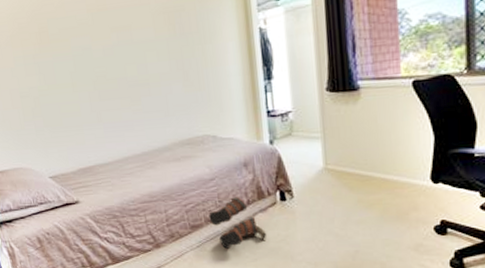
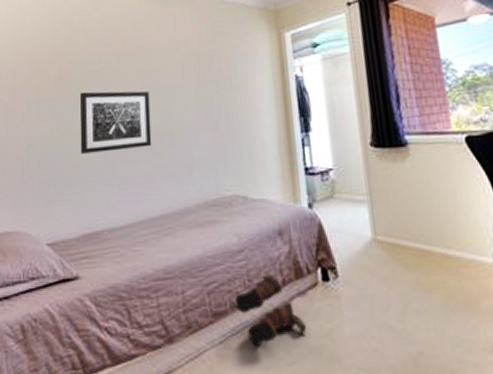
wall art: none [61,45,131,103] -> present [79,91,152,154]

